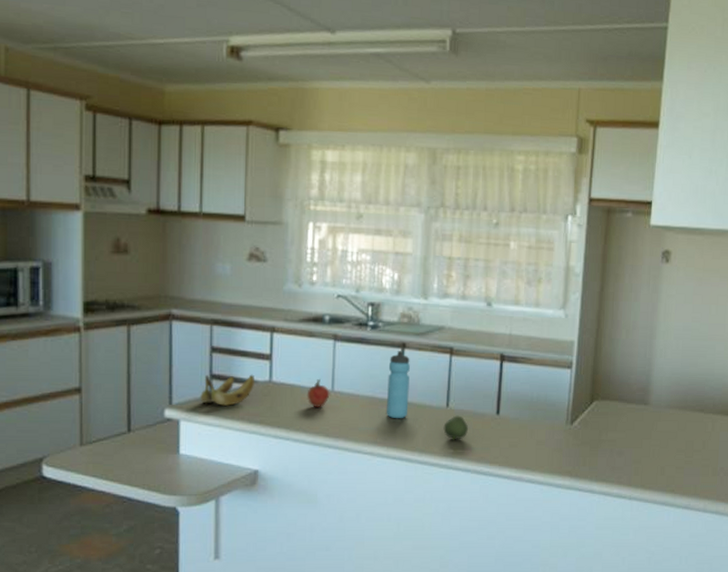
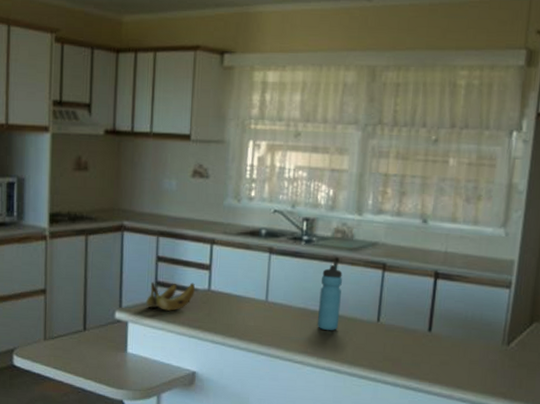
fruit: present [307,378,330,408] -> none [242,289,264,317]
fruit: present [443,415,469,440] -> none [373,330,399,355]

